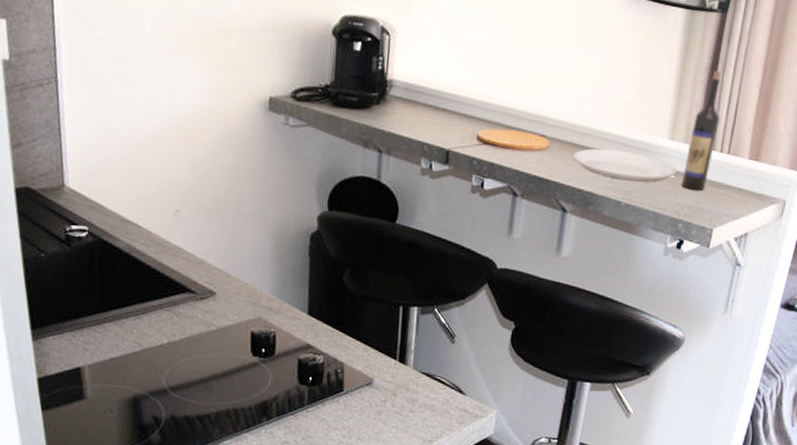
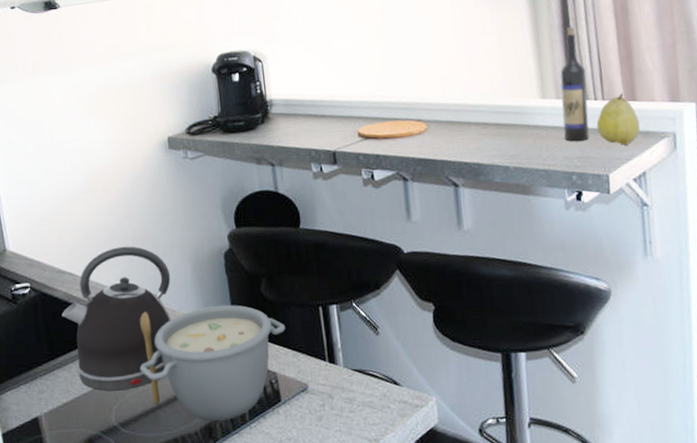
kettle: none [120,206,249,355] -> present [61,246,171,391]
cooking pot: none [200,280,362,401] -> present [139,305,286,421]
plate: present [573,148,677,182] -> none [452,117,557,146]
fruit: none [714,149,757,204] -> present [596,92,640,145]

